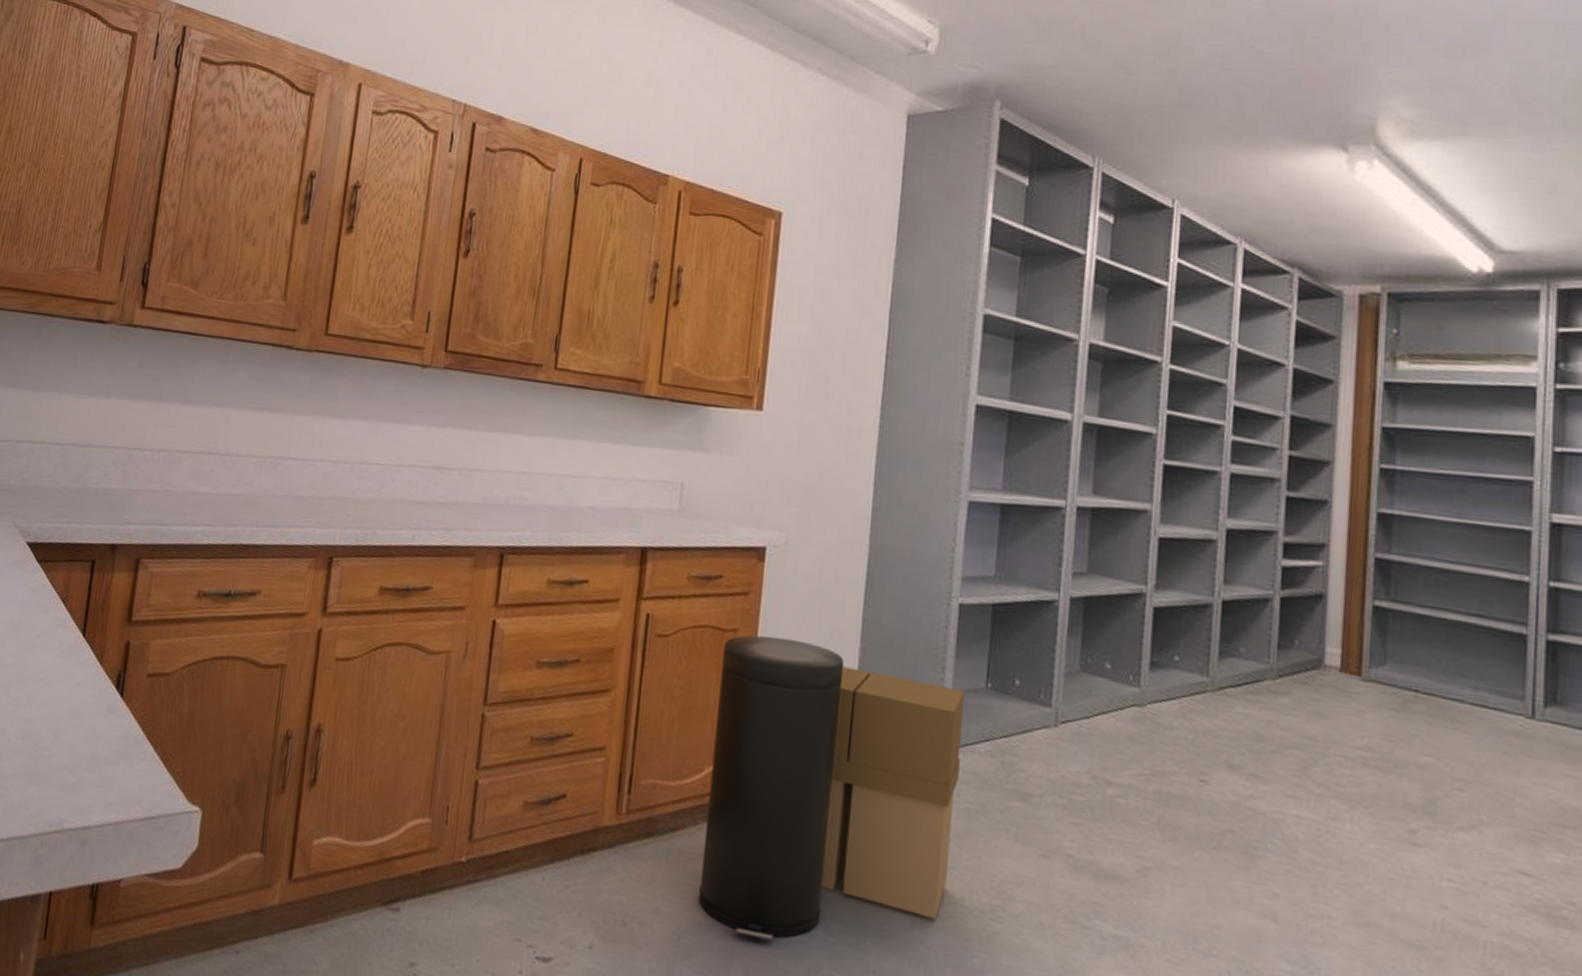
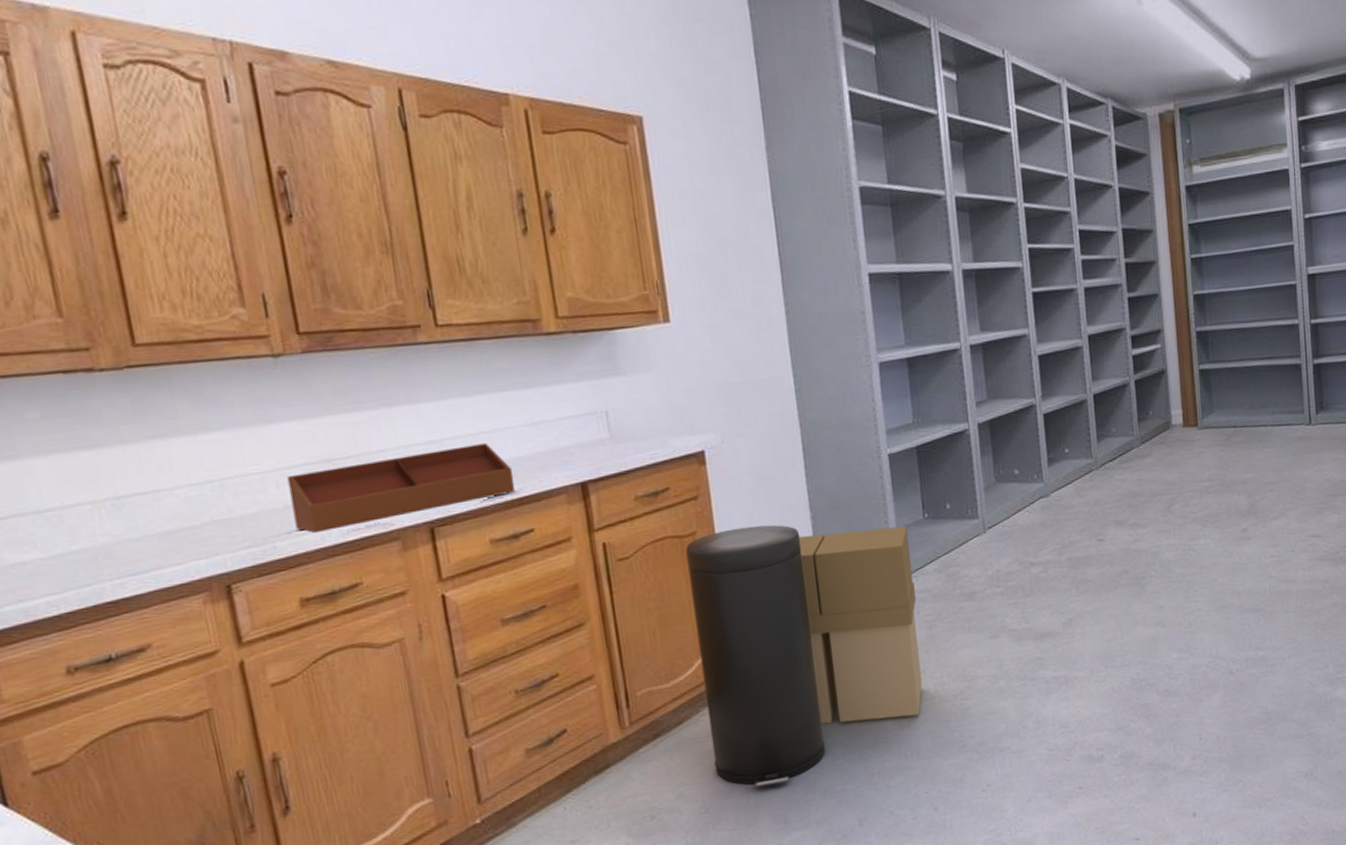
storage bin: none [396,472,584,540] -> present [287,443,515,534]

